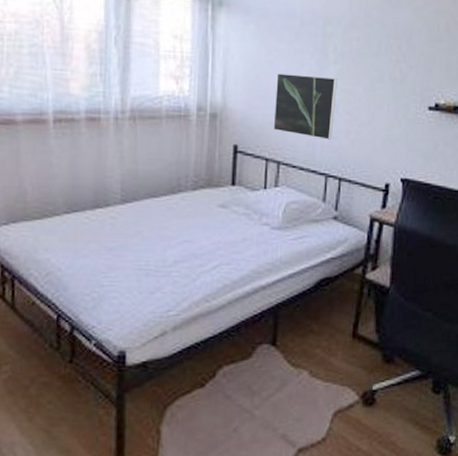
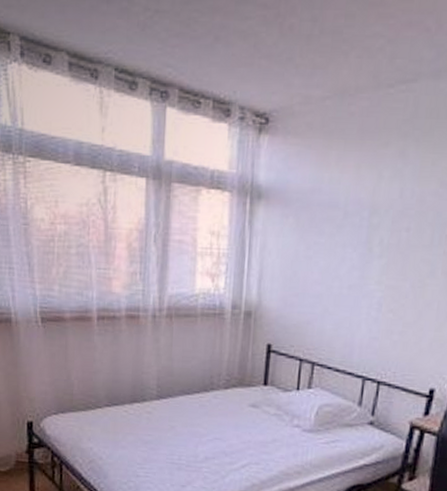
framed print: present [273,73,338,140] -> none [309,269,382,340]

